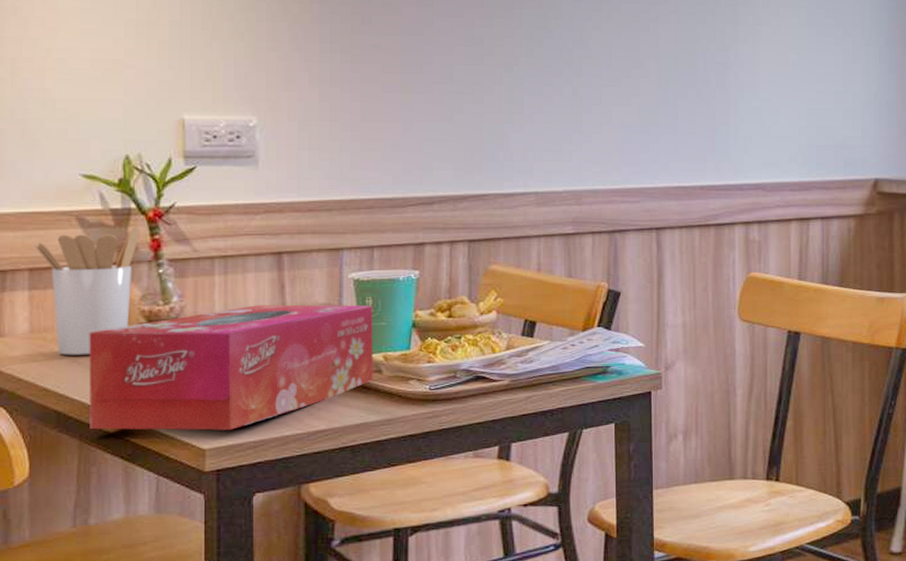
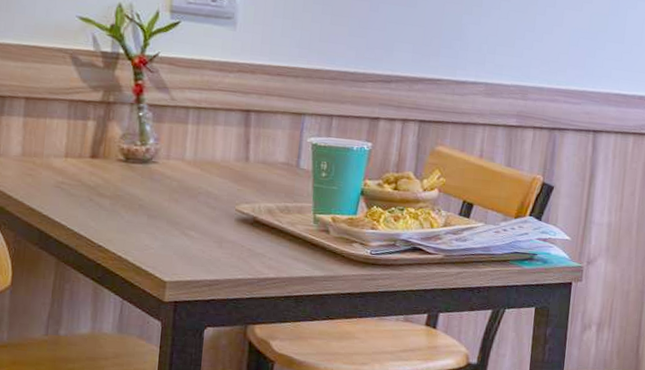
utensil holder: present [34,225,140,355] -> none [31,69,126,182]
tissue box: present [89,304,373,431] -> none [67,156,327,267]

